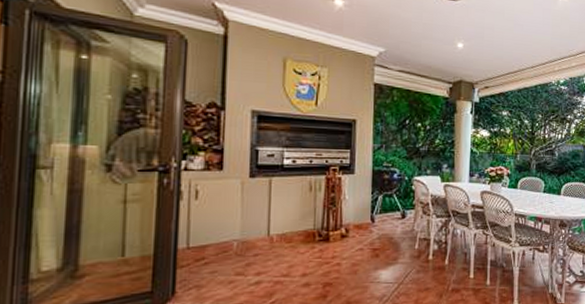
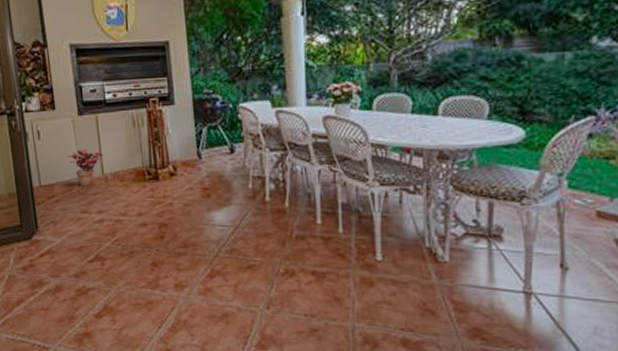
potted plant: none [229,211,272,248] -> present [67,149,104,187]

